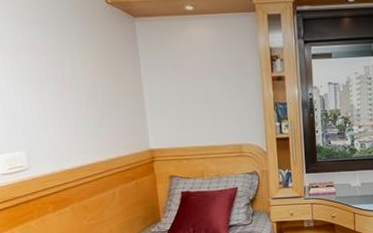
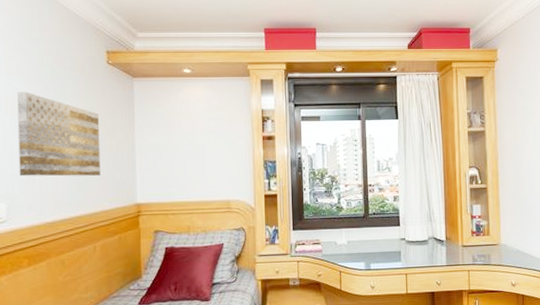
wall art: none [20,37,112,125] -> present [17,92,100,177]

